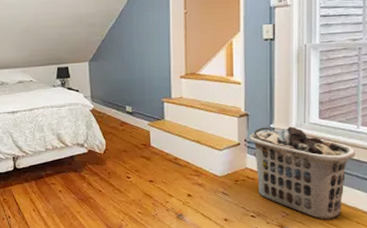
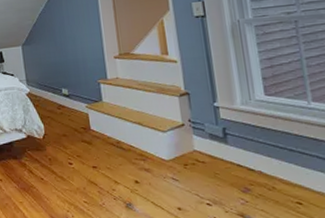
clothes hamper: present [249,126,356,220] -> none [193,104,312,208]

